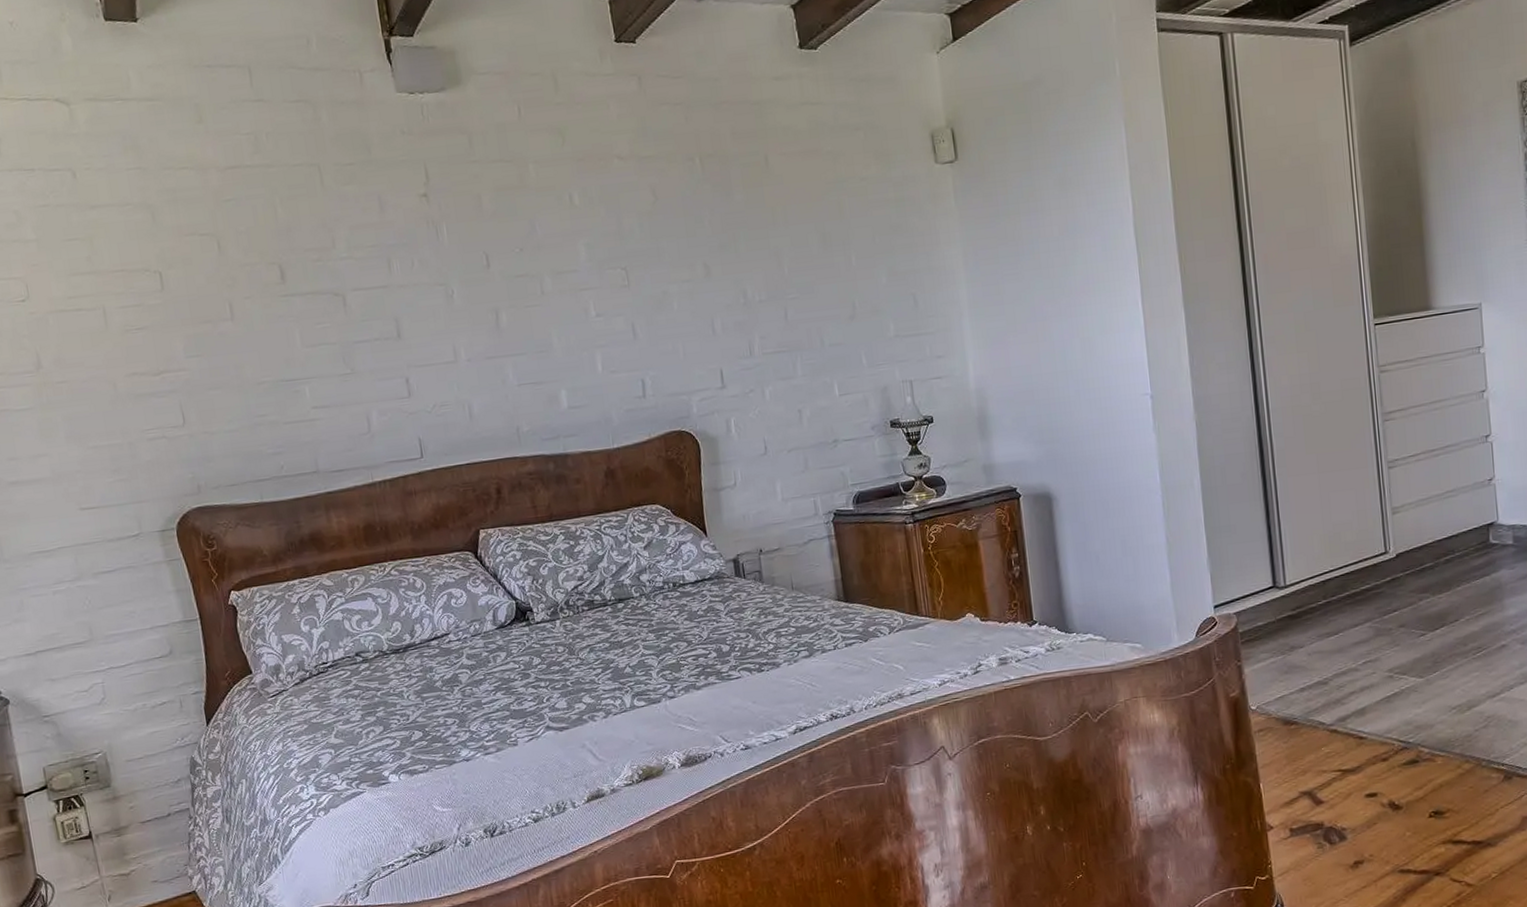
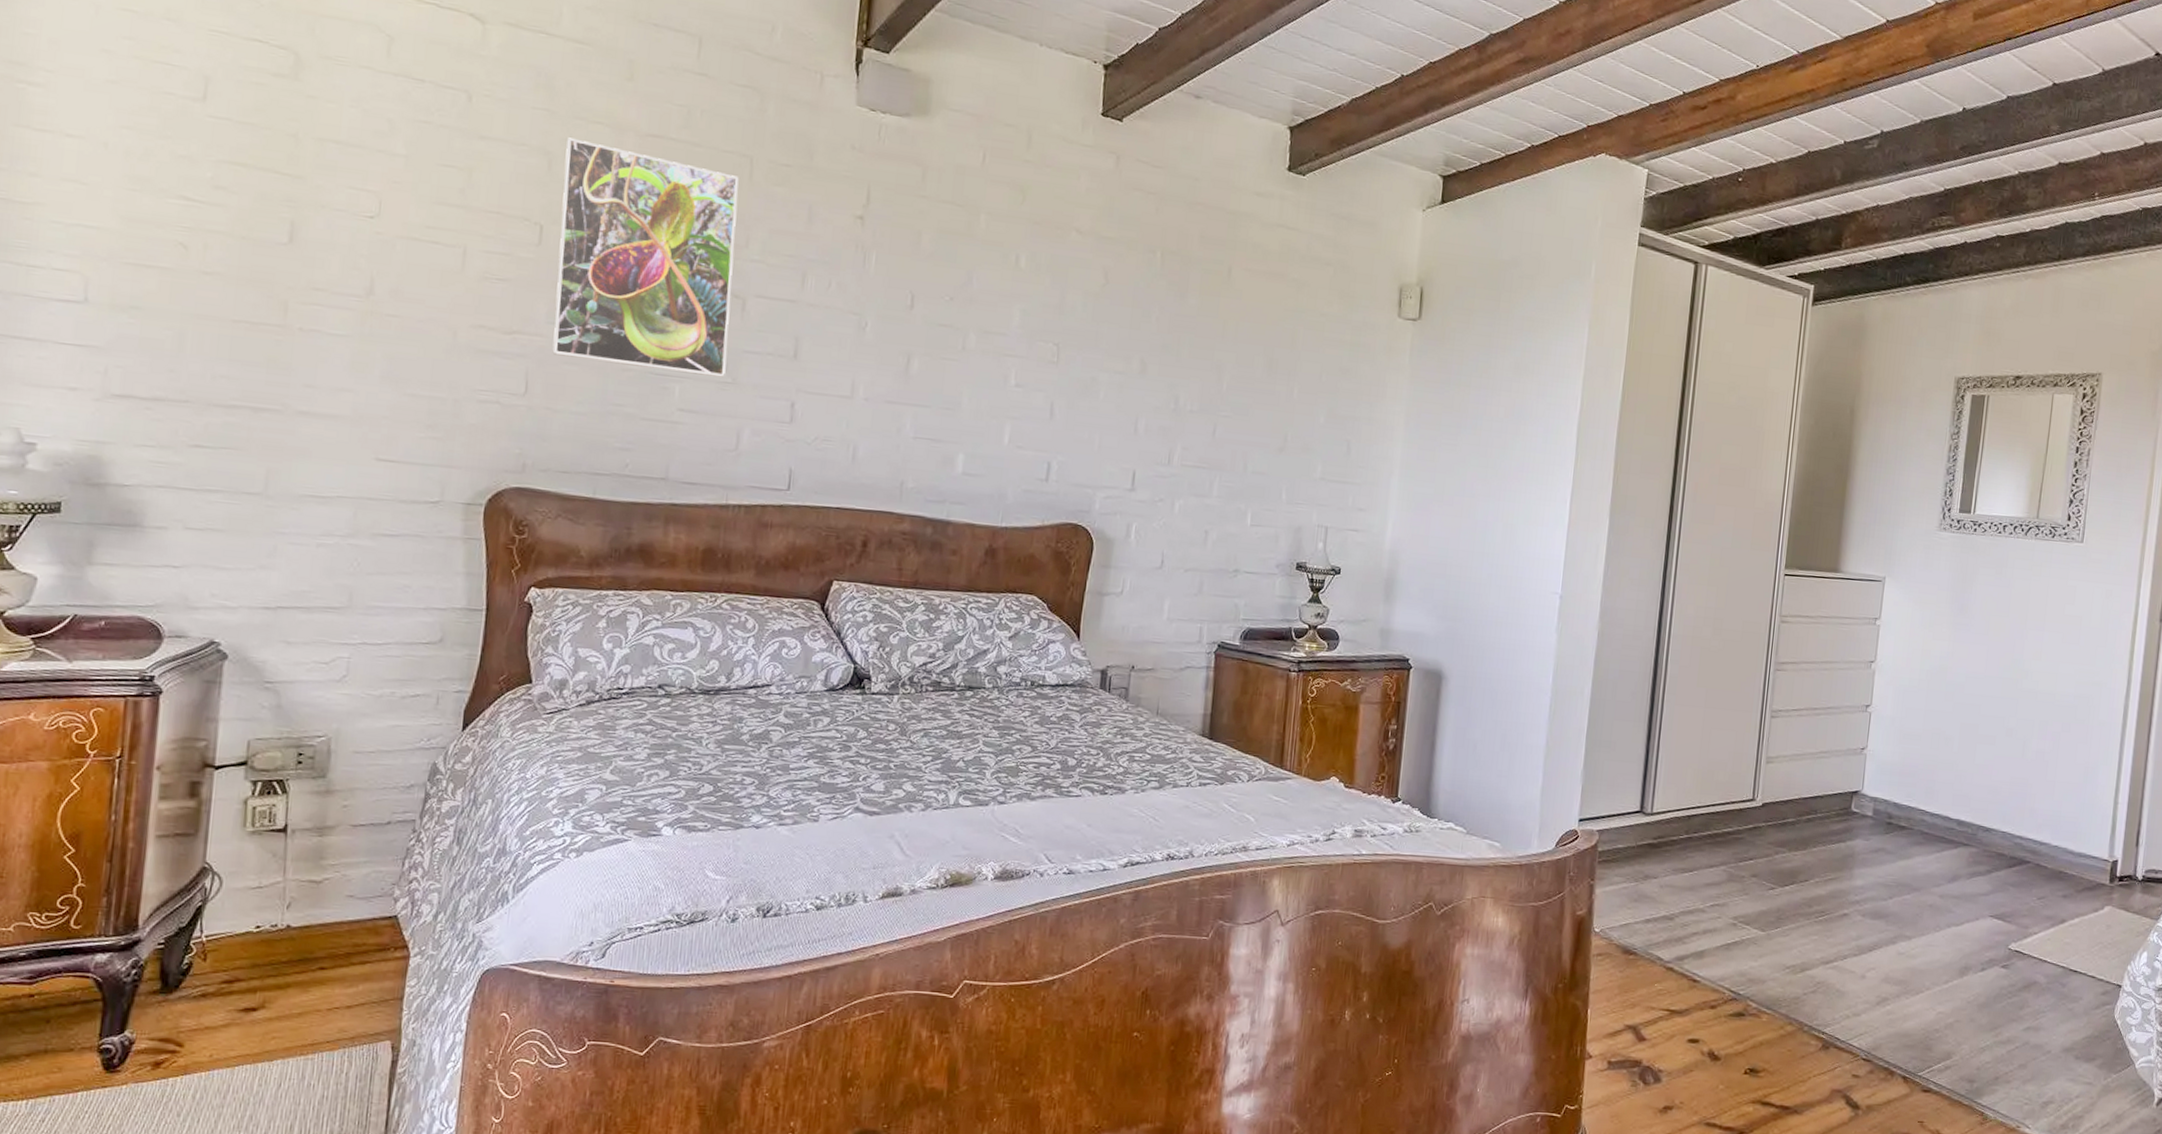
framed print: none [162,185,344,384] -> present [552,137,739,378]

